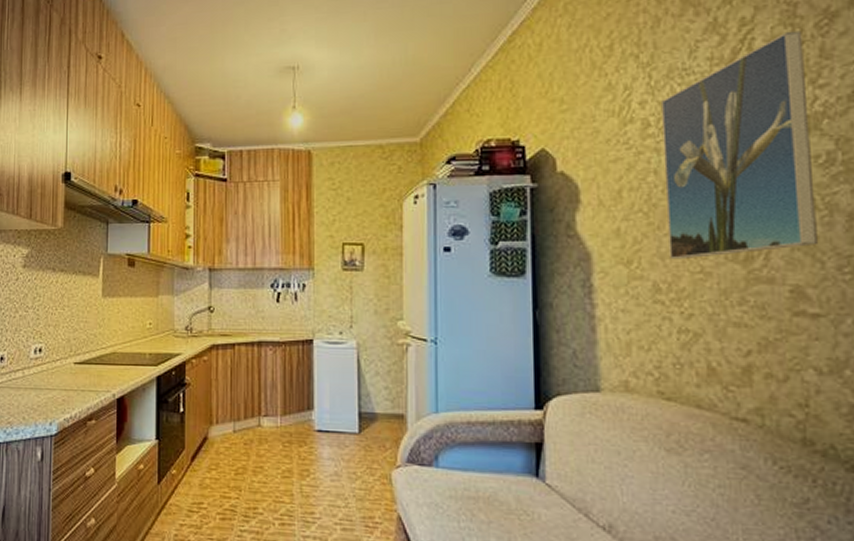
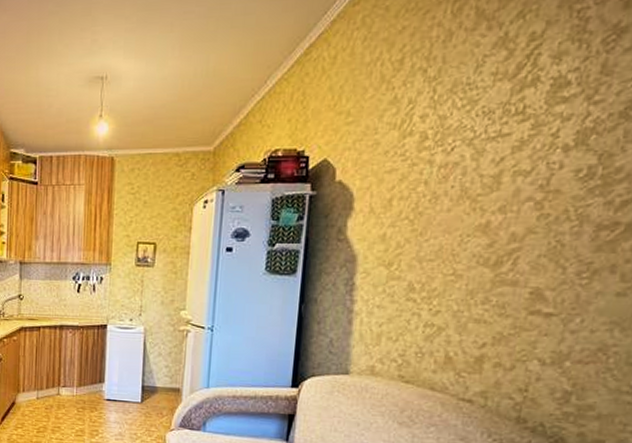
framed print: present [662,30,817,260] -> none [427,46,589,263]

